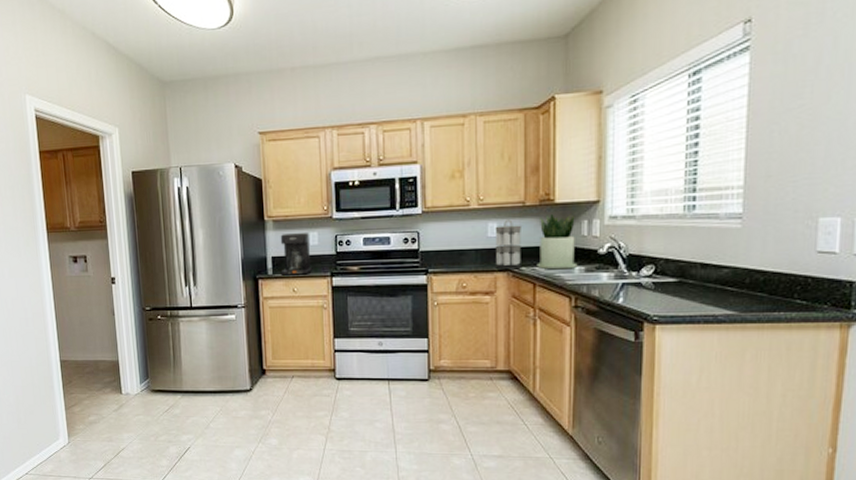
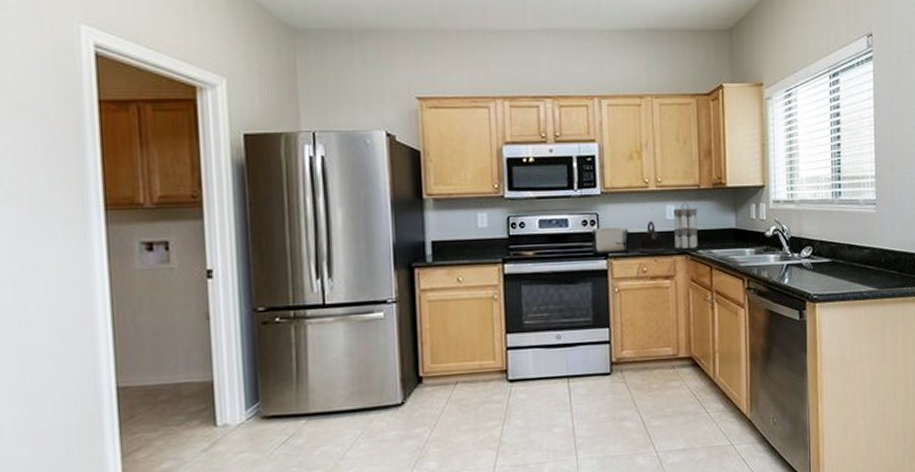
coffee maker: present [280,233,312,276] -> none [442,214,480,263]
toaster: none [412,244,451,271] -> present [591,227,630,256]
kettle: none [458,239,486,270] -> present [638,221,665,254]
planter: present [537,214,578,270] -> none [712,198,749,253]

